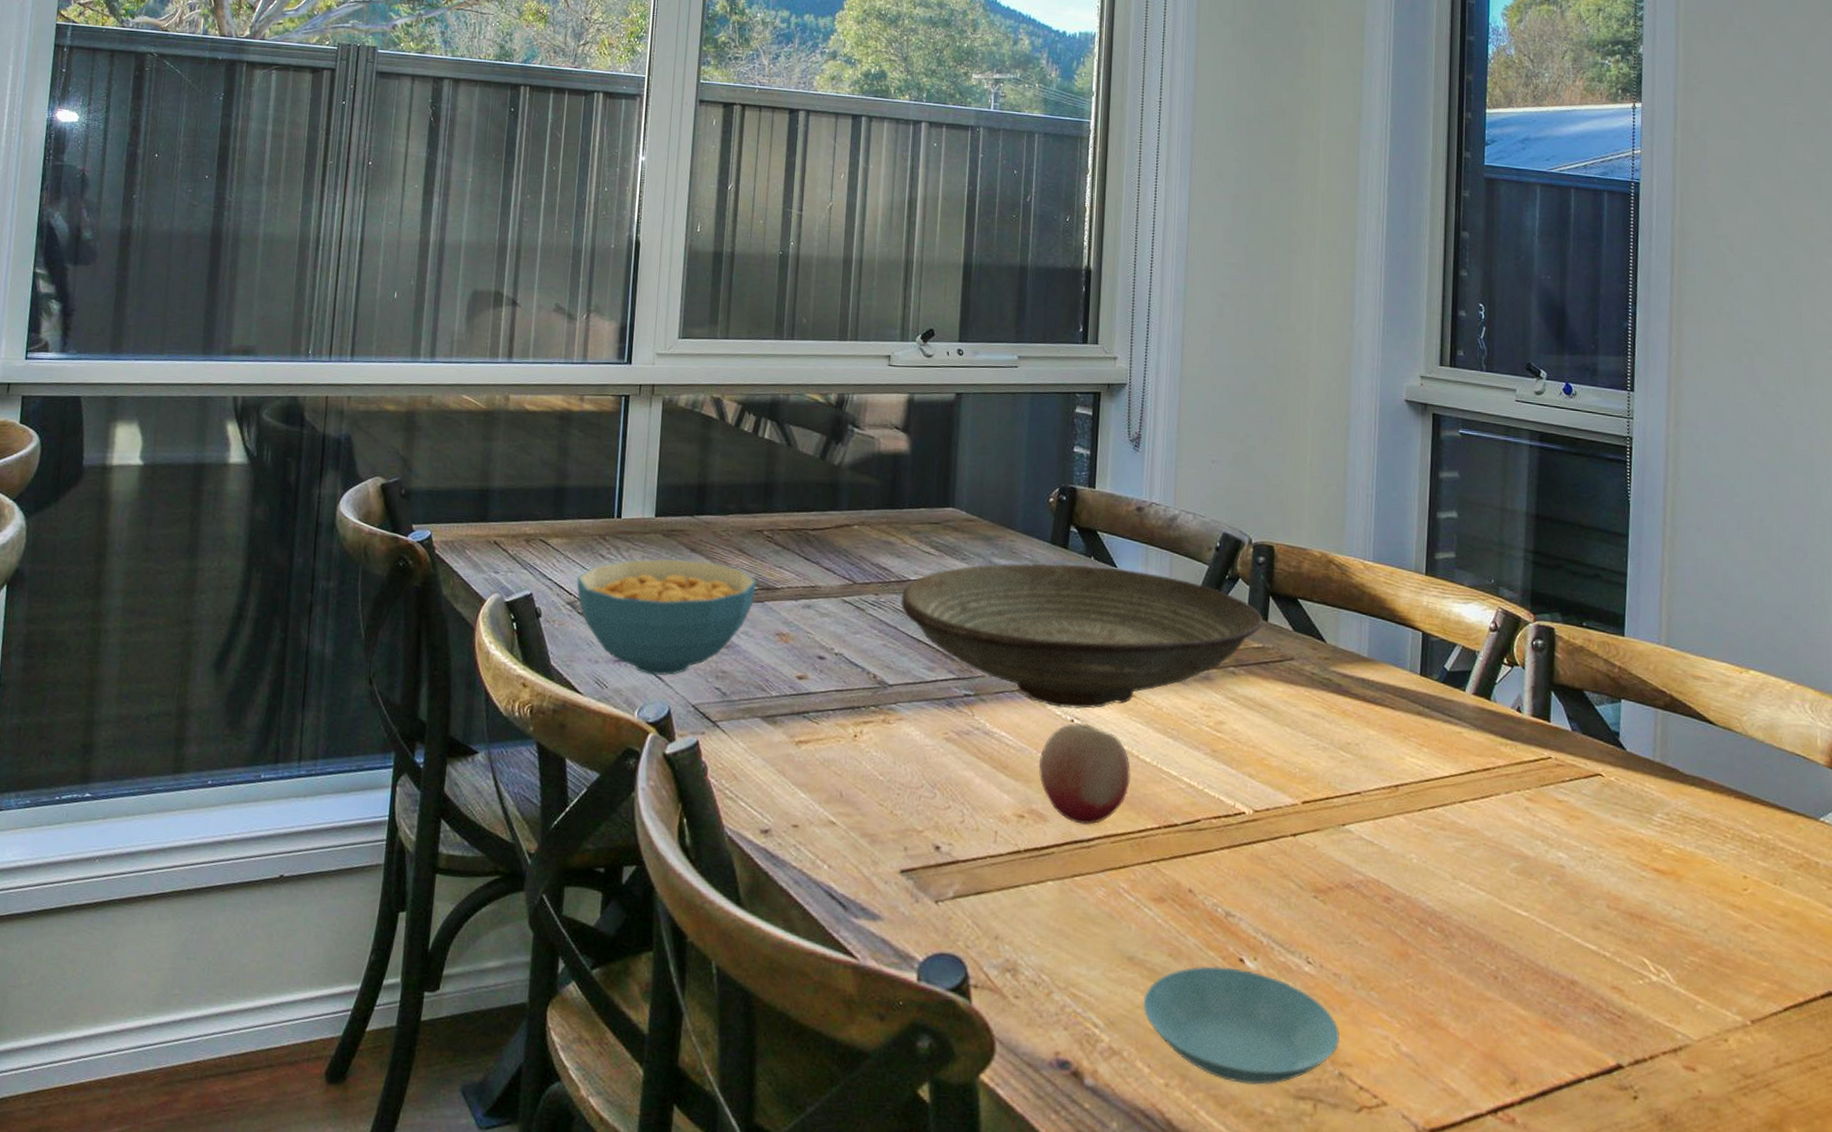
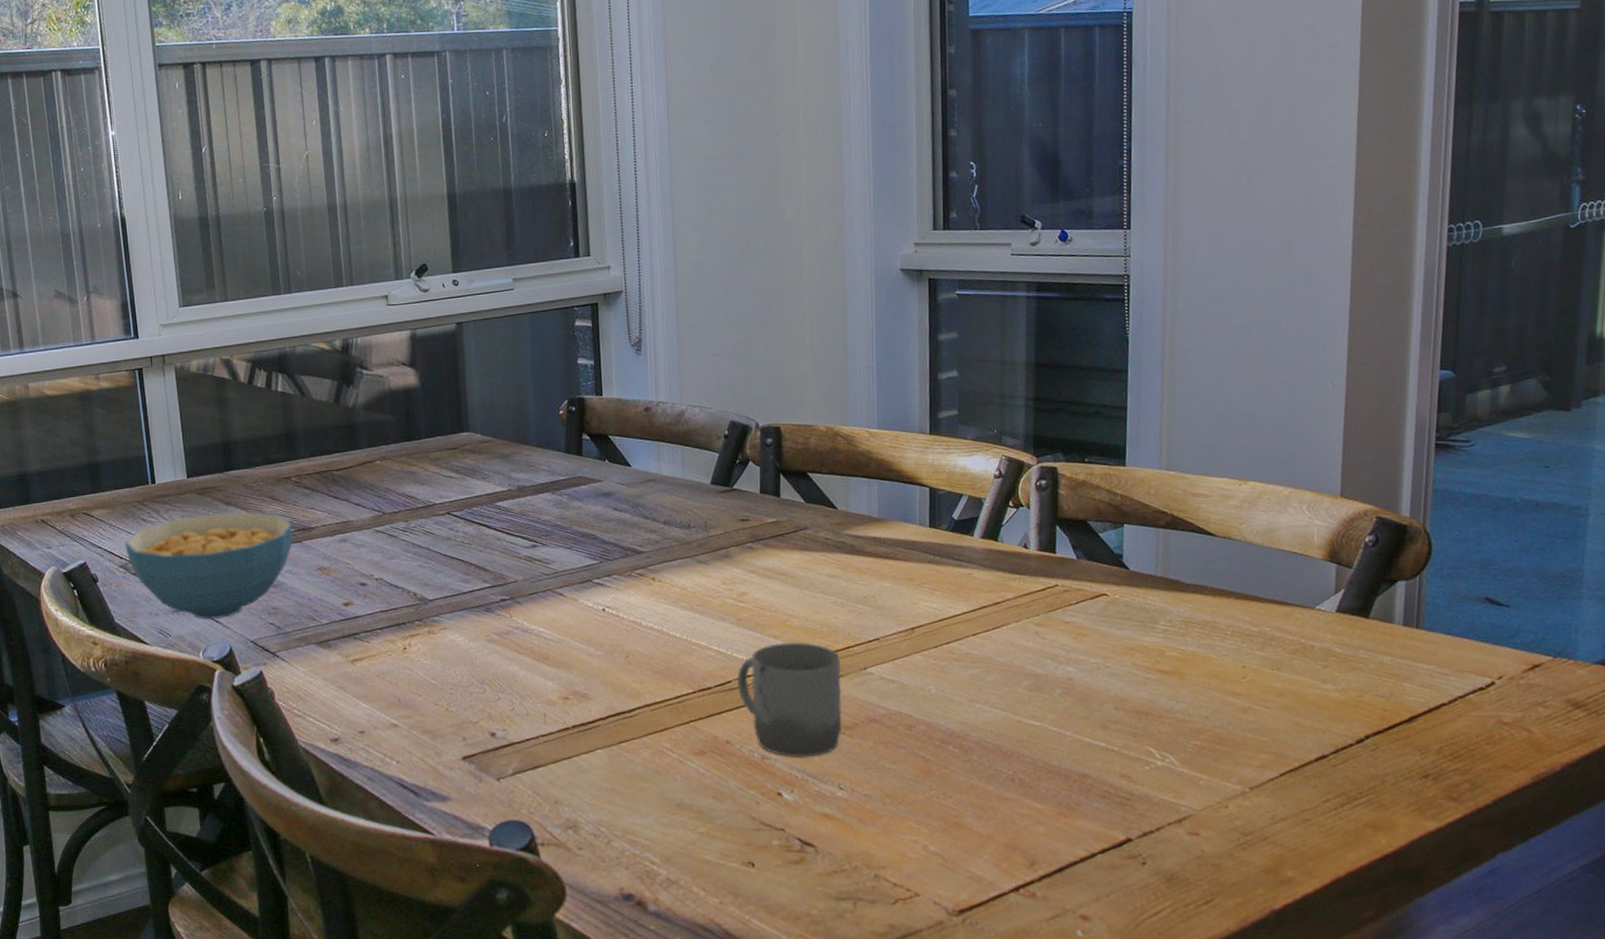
decorative bowl: present [901,563,1263,709] -> none [430,467,776,600]
fruit: present [1038,722,1130,825] -> none [577,610,663,698]
saucer: present [1144,966,1340,1085] -> none [694,801,873,894]
cup: none [1206,783,1318,920] -> present [737,642,842,758]

